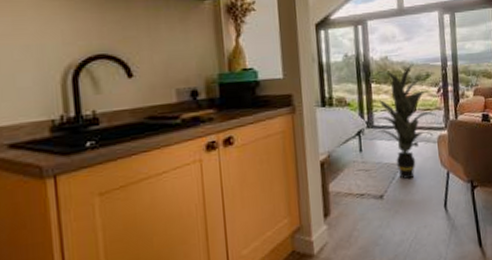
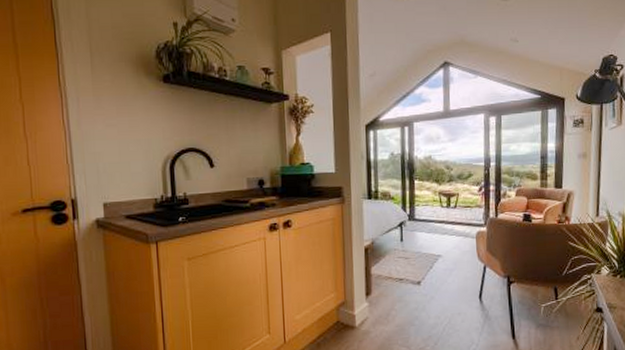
indoor plant: present [373,63,440,180] -> none [415,163,480,270]

